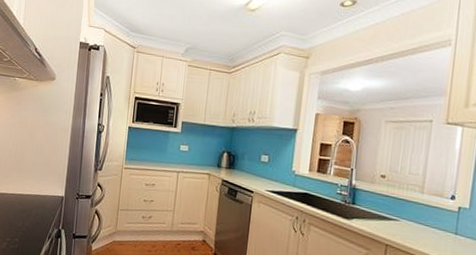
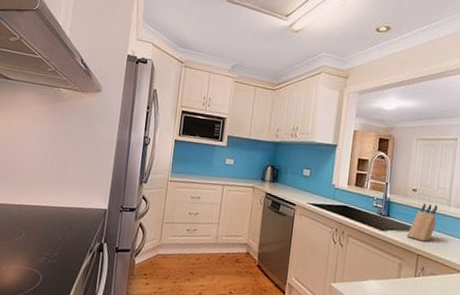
knife block: none [374,190,410,231] -> present [407,203,438,242]

